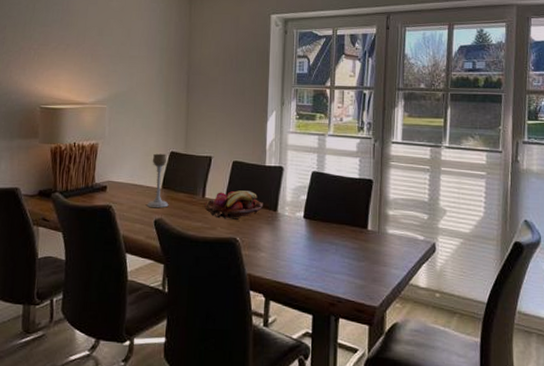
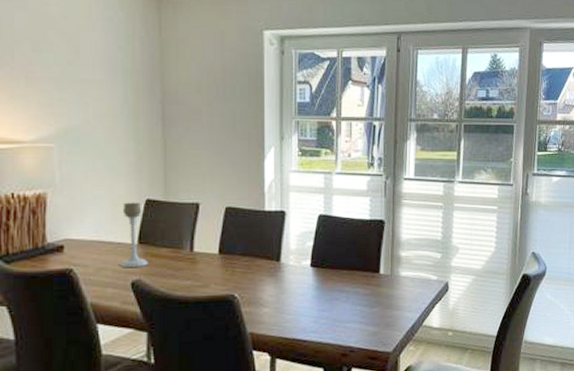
fruit basket: present [203,190,263,221] -> none [192,240,264,275]

